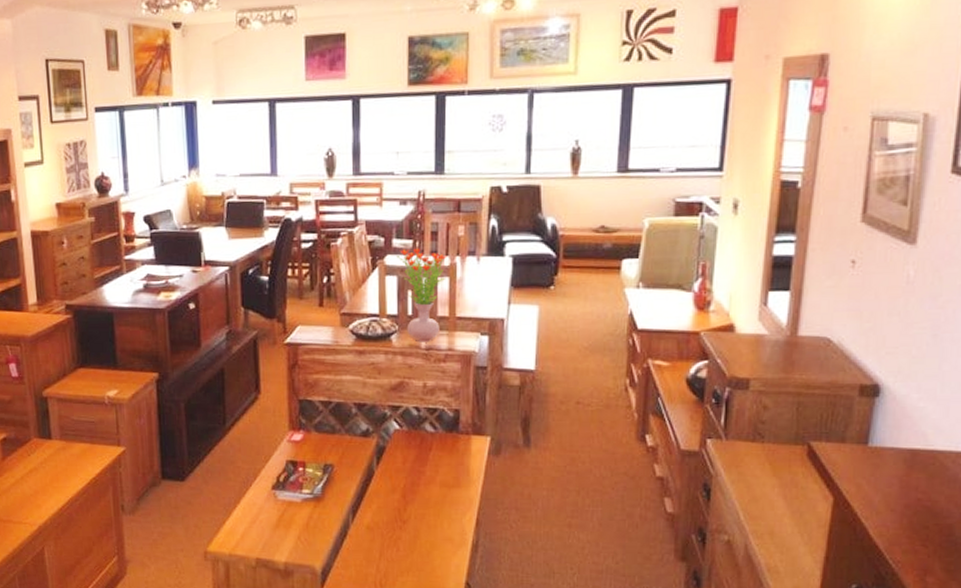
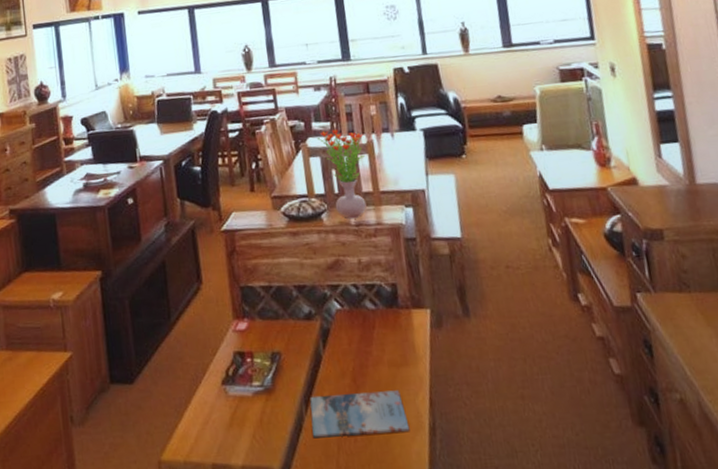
magazine: none [357,507,453,546] -> present [310,390,410,439]

